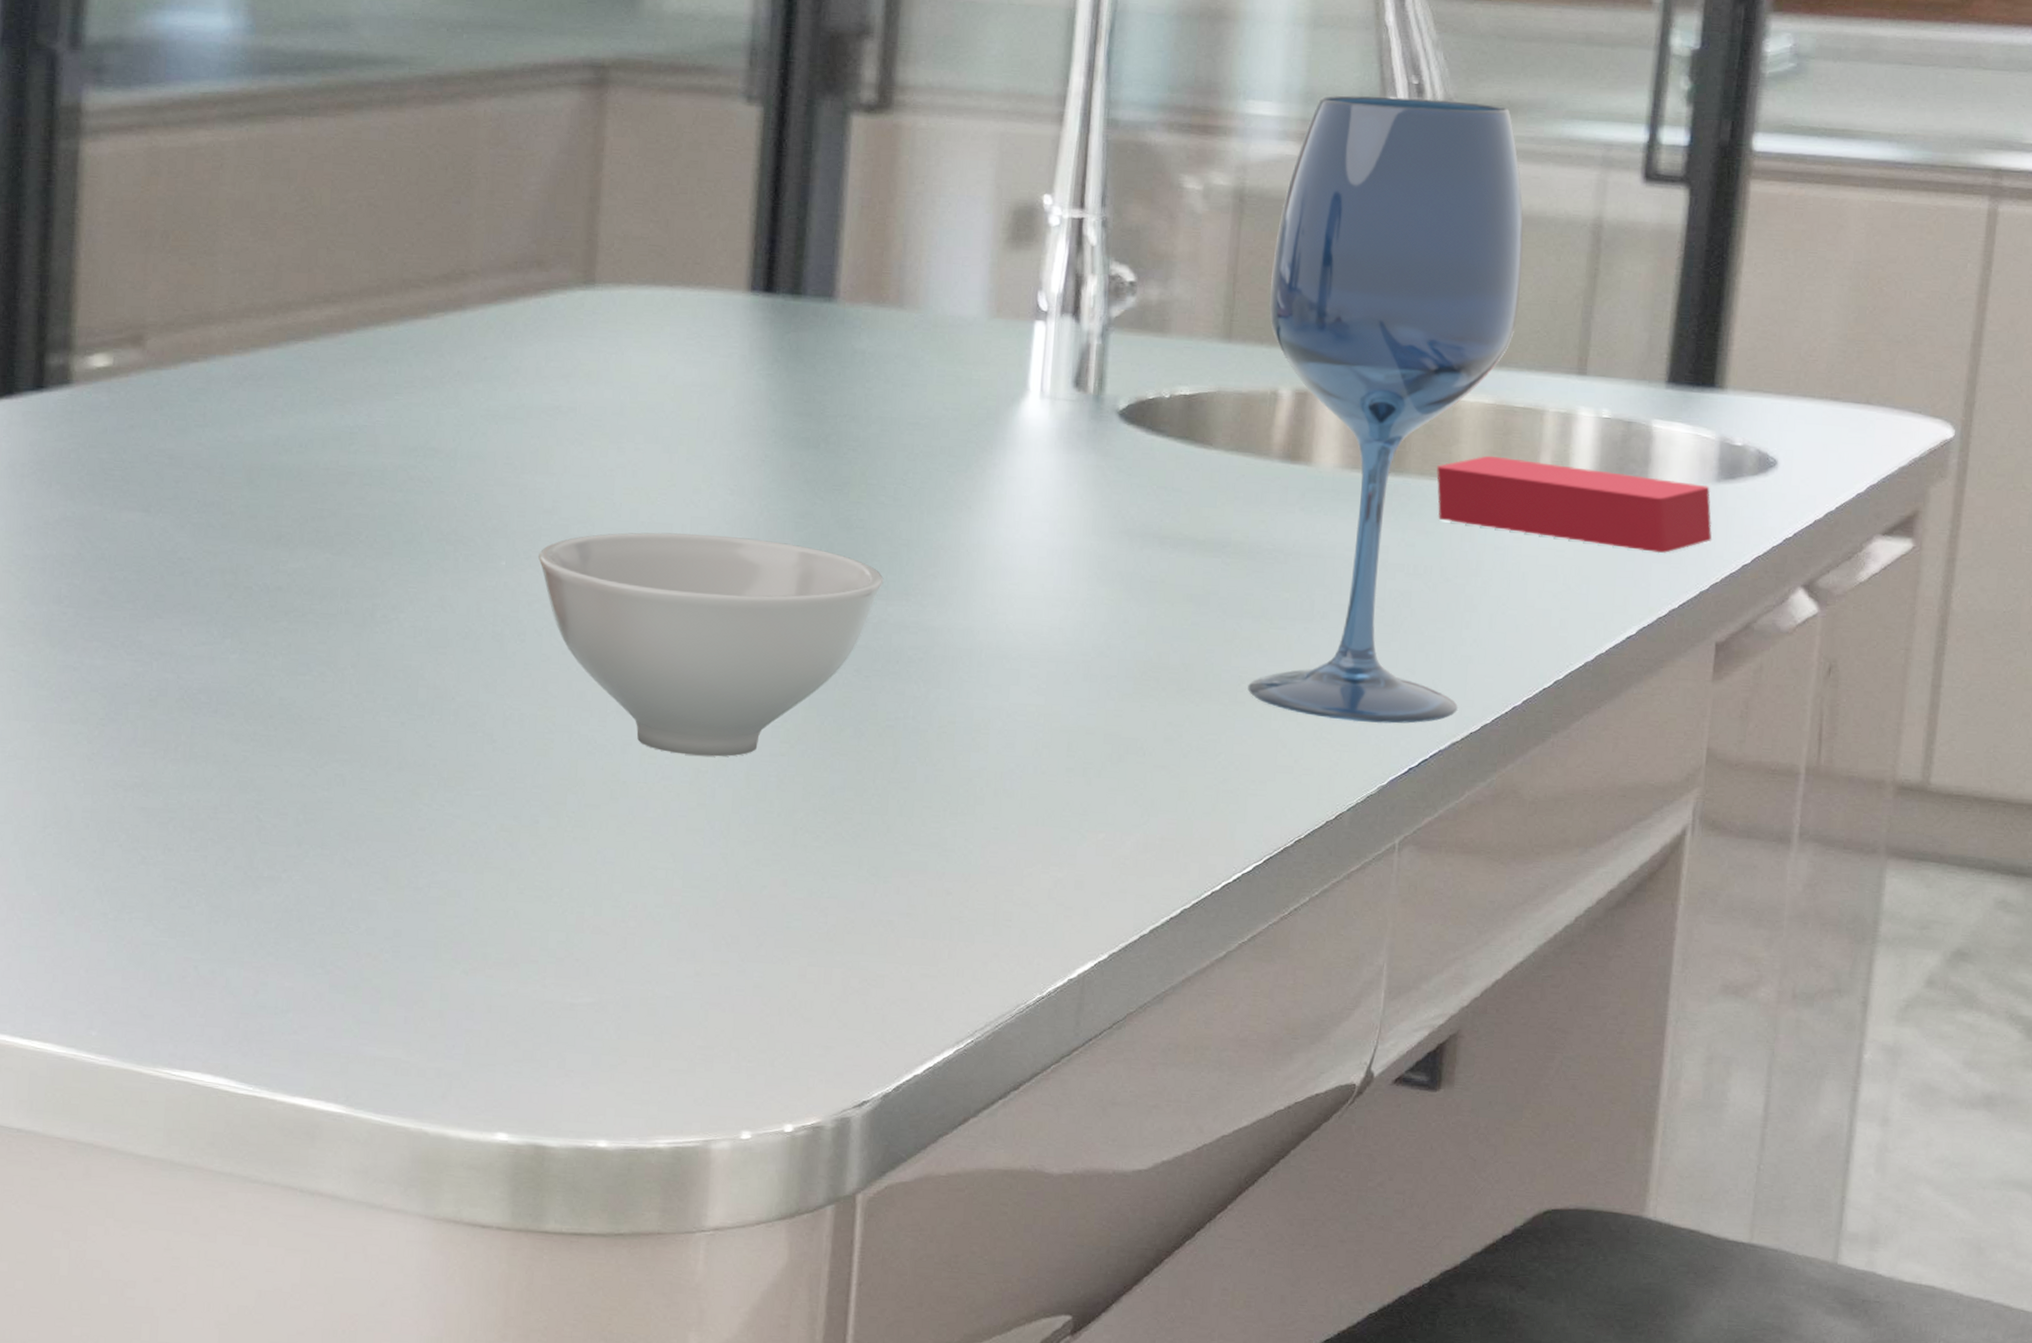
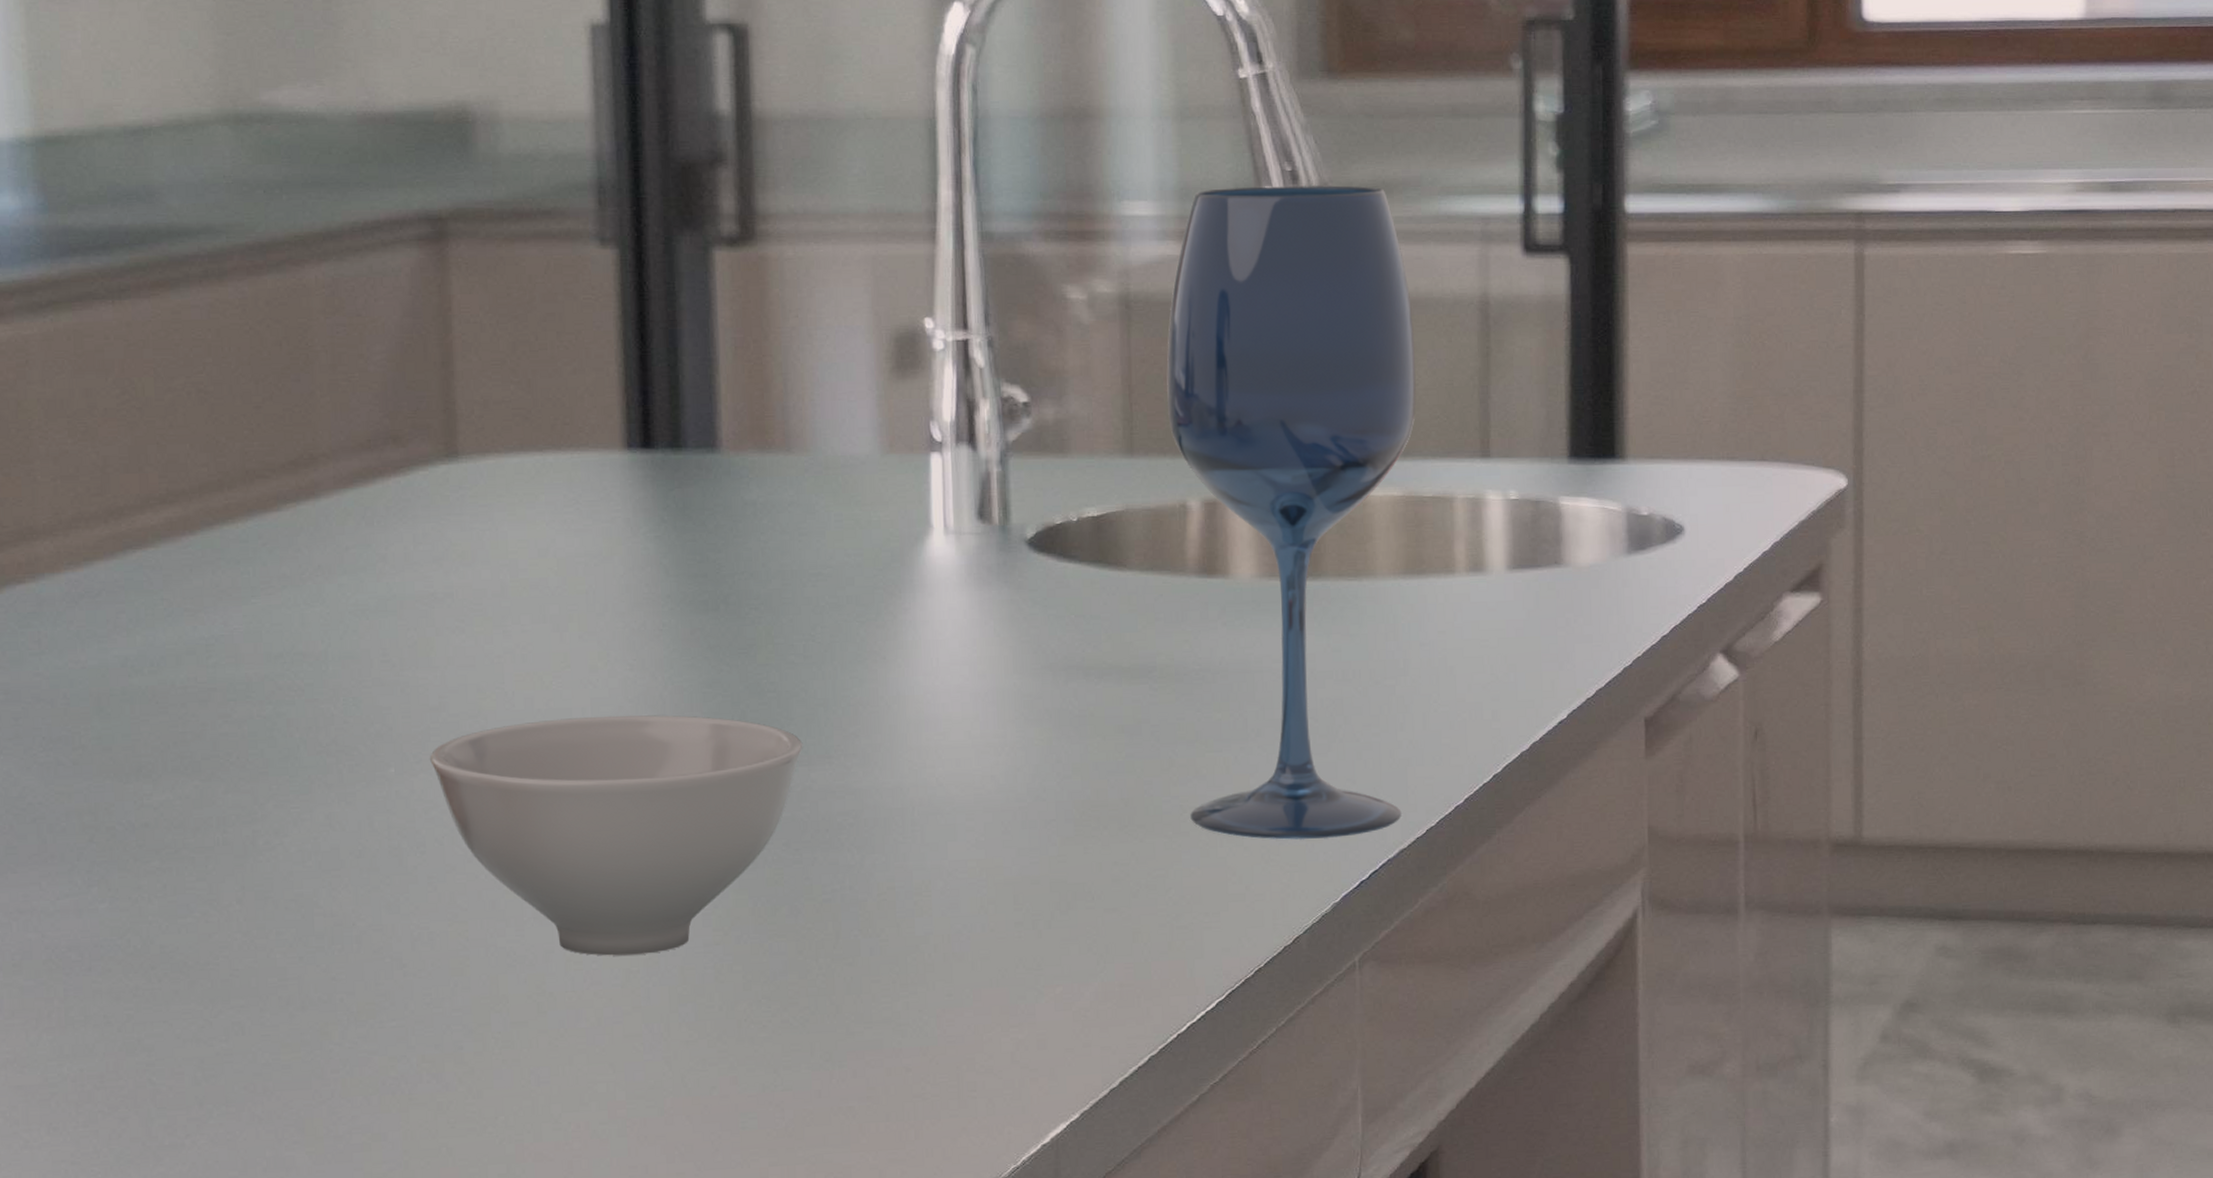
sponge: present [1436,455,1712,554] -> none [1353,549,1630,634]

